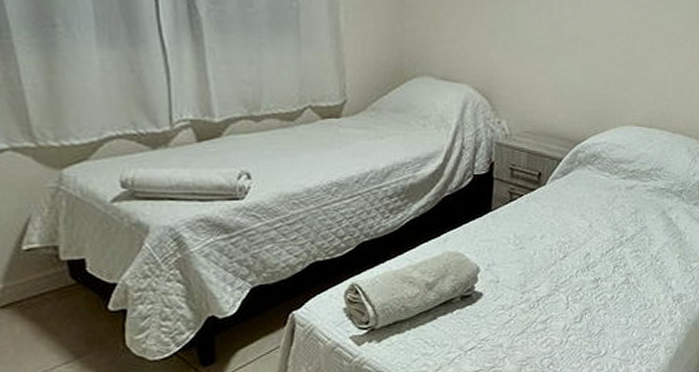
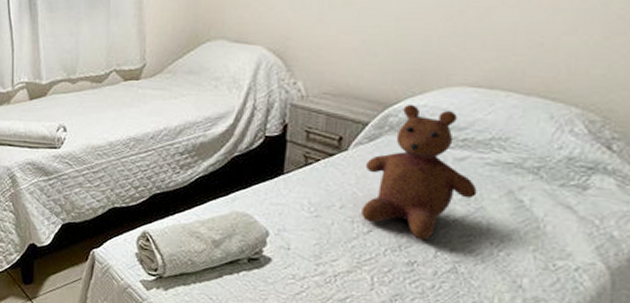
teddy bear: none [558,142,642,259] -> present [361,105,477,240]

